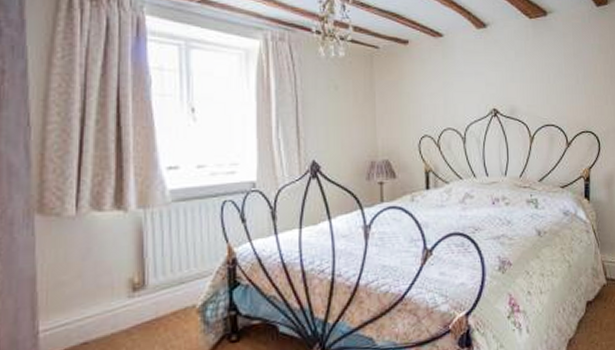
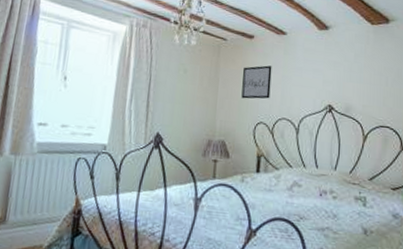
wall art: none [401,73,432,112] -> present [241,65,272,99]

